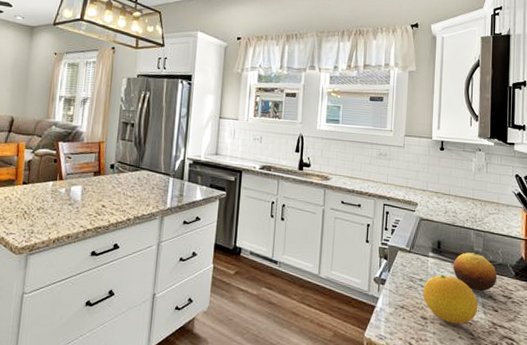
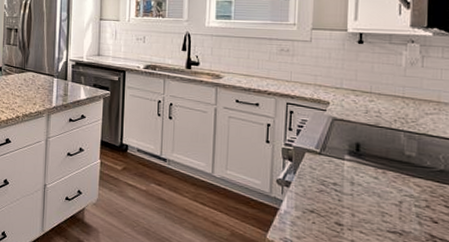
fruit: present [423,274,478,324] -> none [337,179,411,234]
fruit: present [452,252,497,292] -> none [376,156,438,201]

